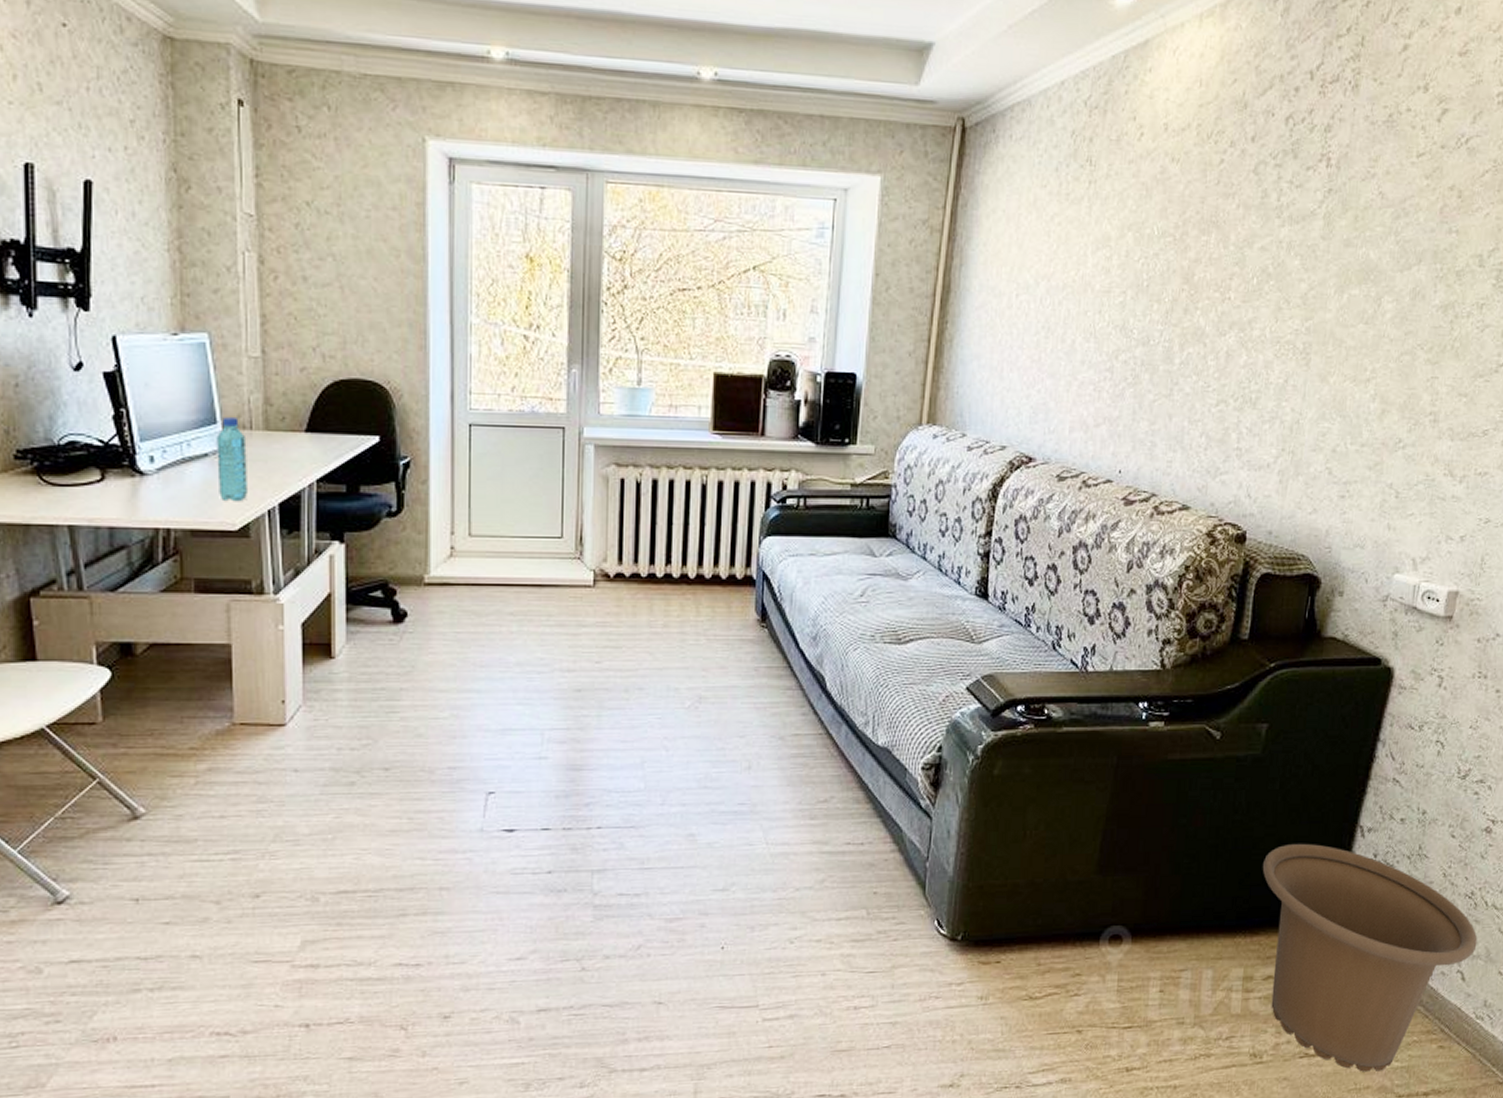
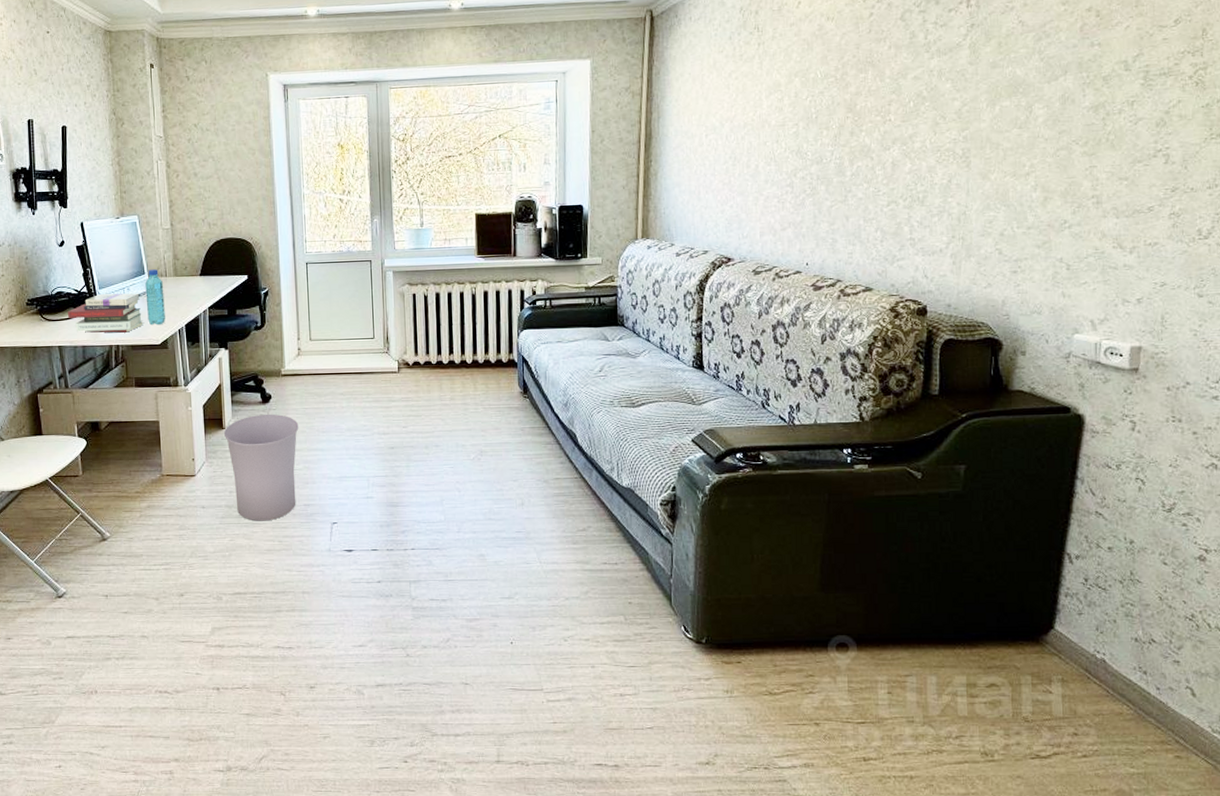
books: none [86,448,212,510] -> present [68,293,143,333]
waste bin: none [332,638,446,791] -> present [223,414,299,521]
basket: present [1262,843,1478,1072] -> none [974,568,1204,776]

